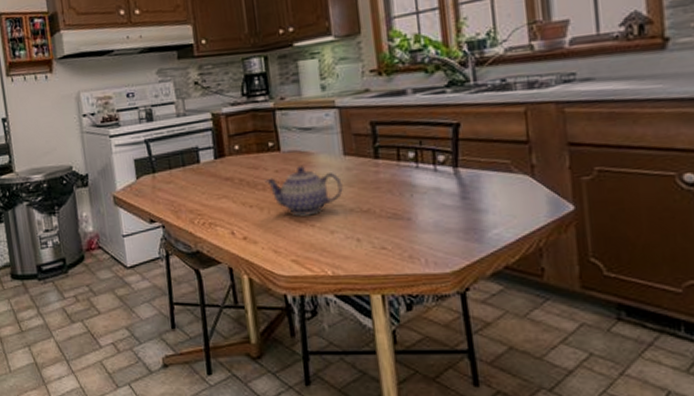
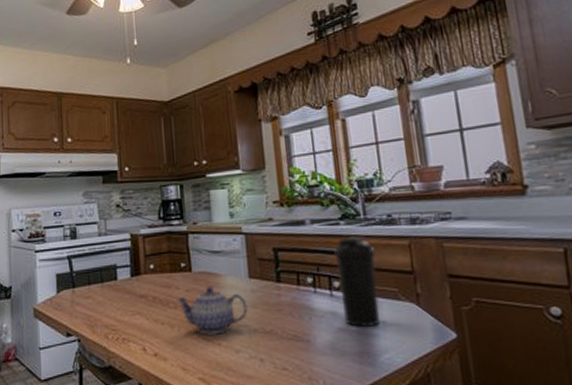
water bottle: none [439,104,489,203] -> present [334,236,380,328]

